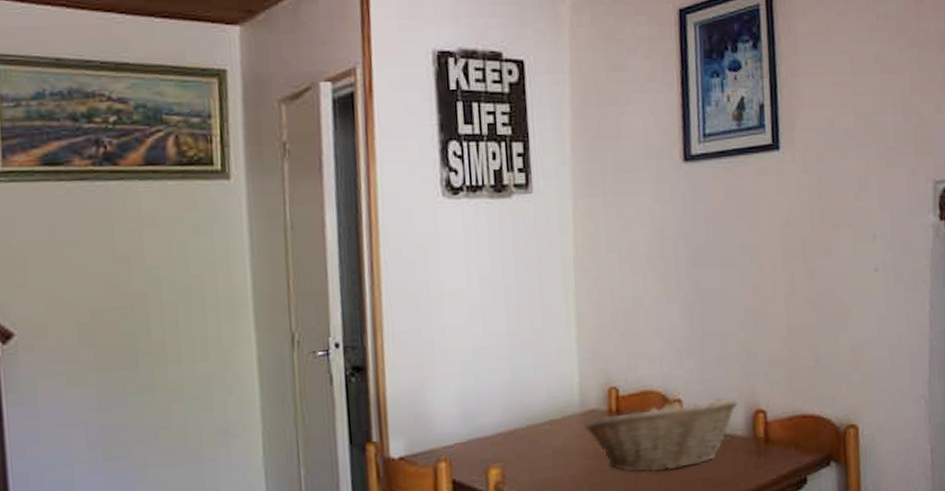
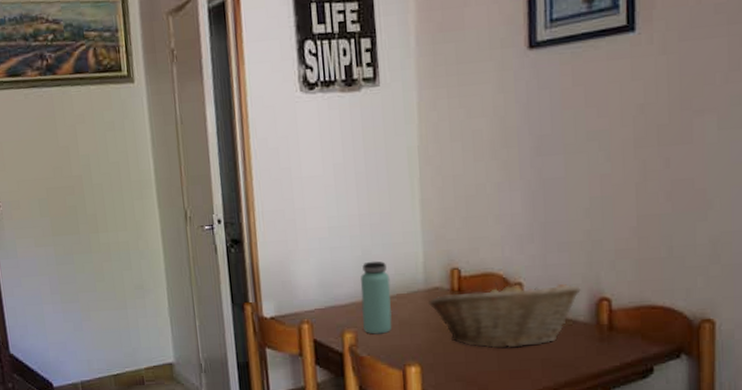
bottle: none [508,383,545,468] -> present [360,261,392,335]

